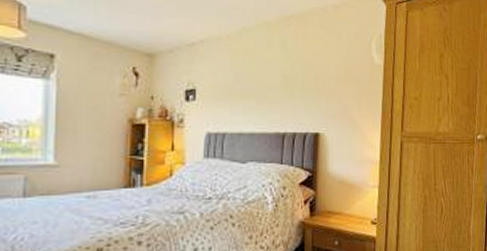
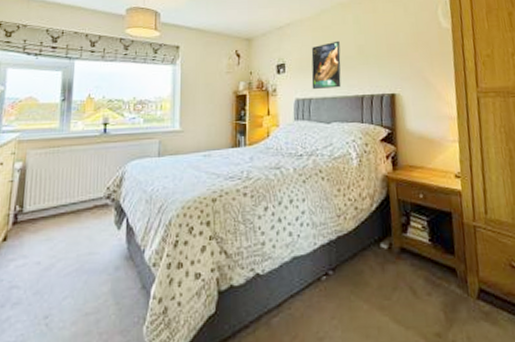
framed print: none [227,67,263,123] -> present [311,40,341,89]

